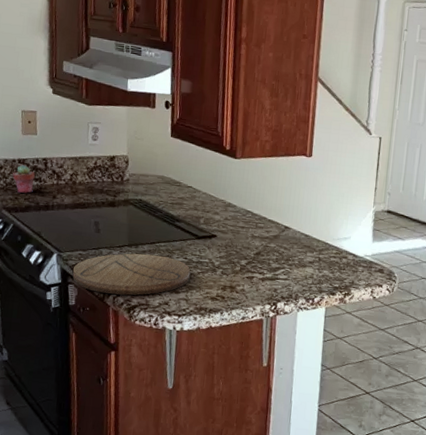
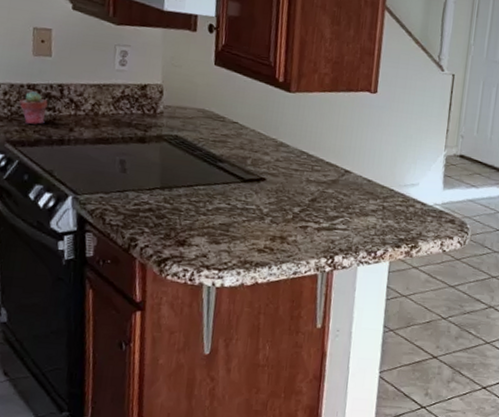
cutting board: present [72,253,191,296] -> none [91,197,235,246]

